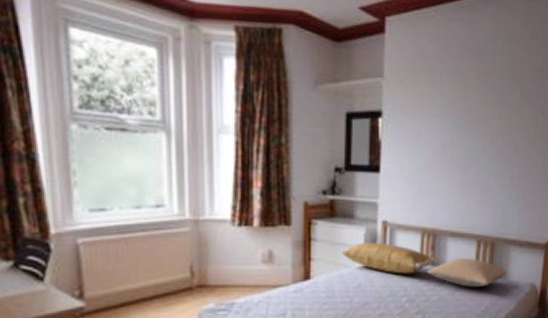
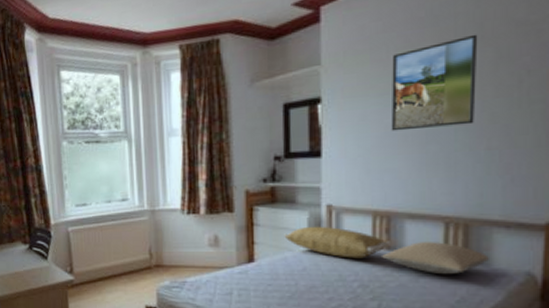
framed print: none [440,72,510,154] -> present [390,34,478,131]

